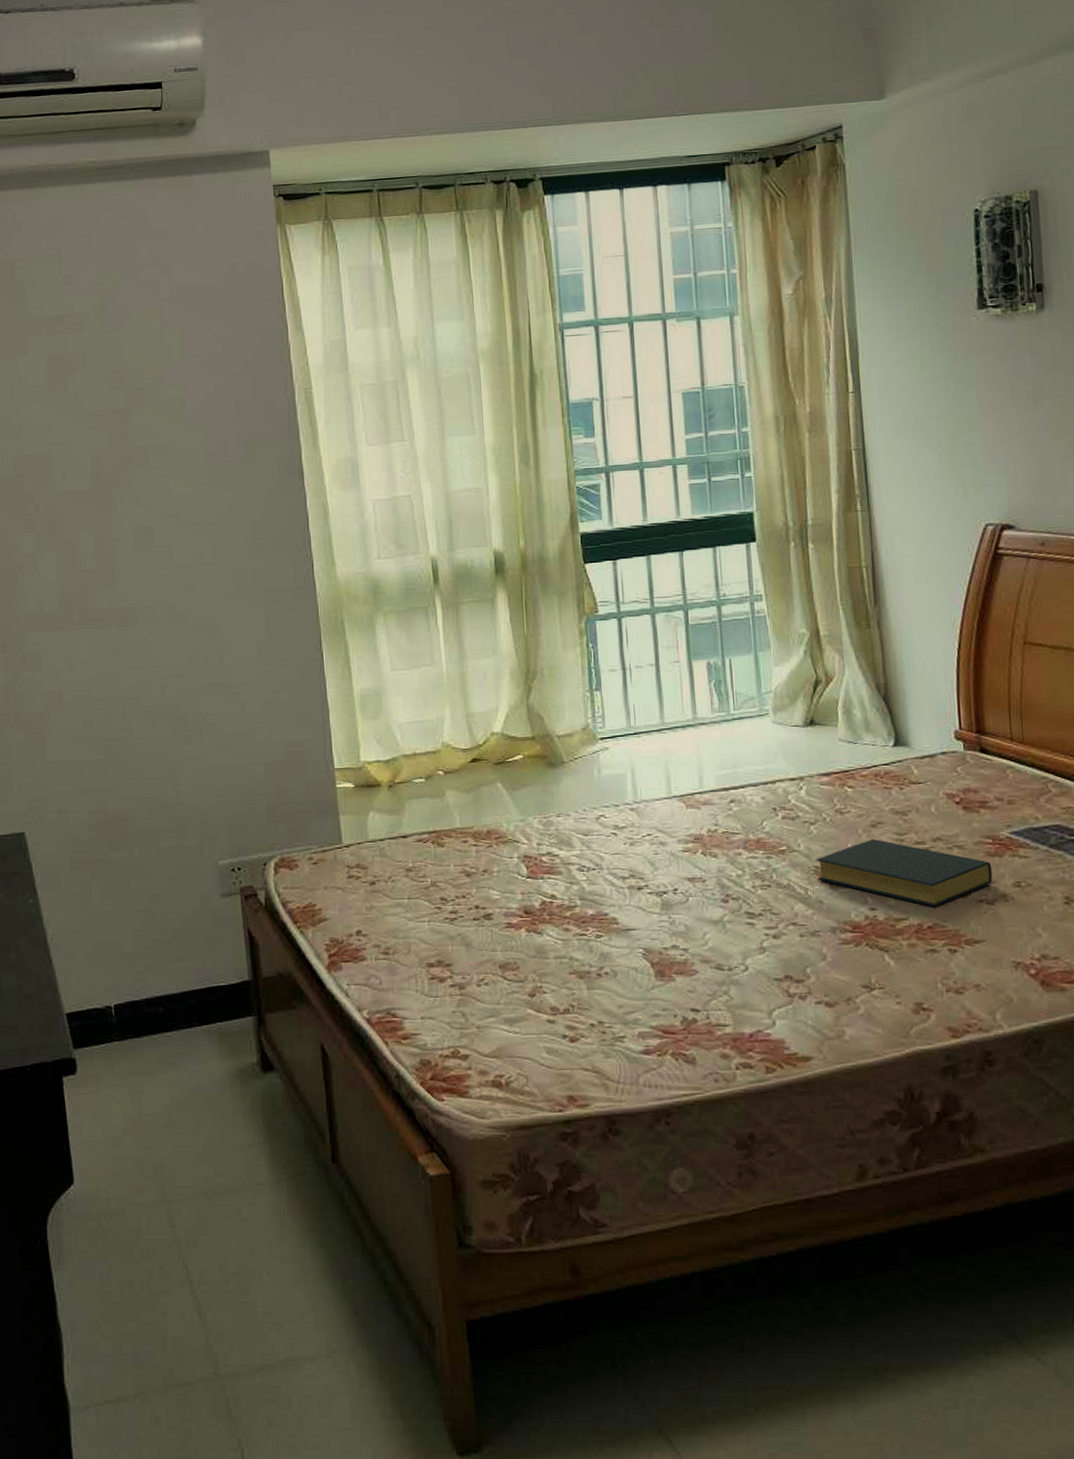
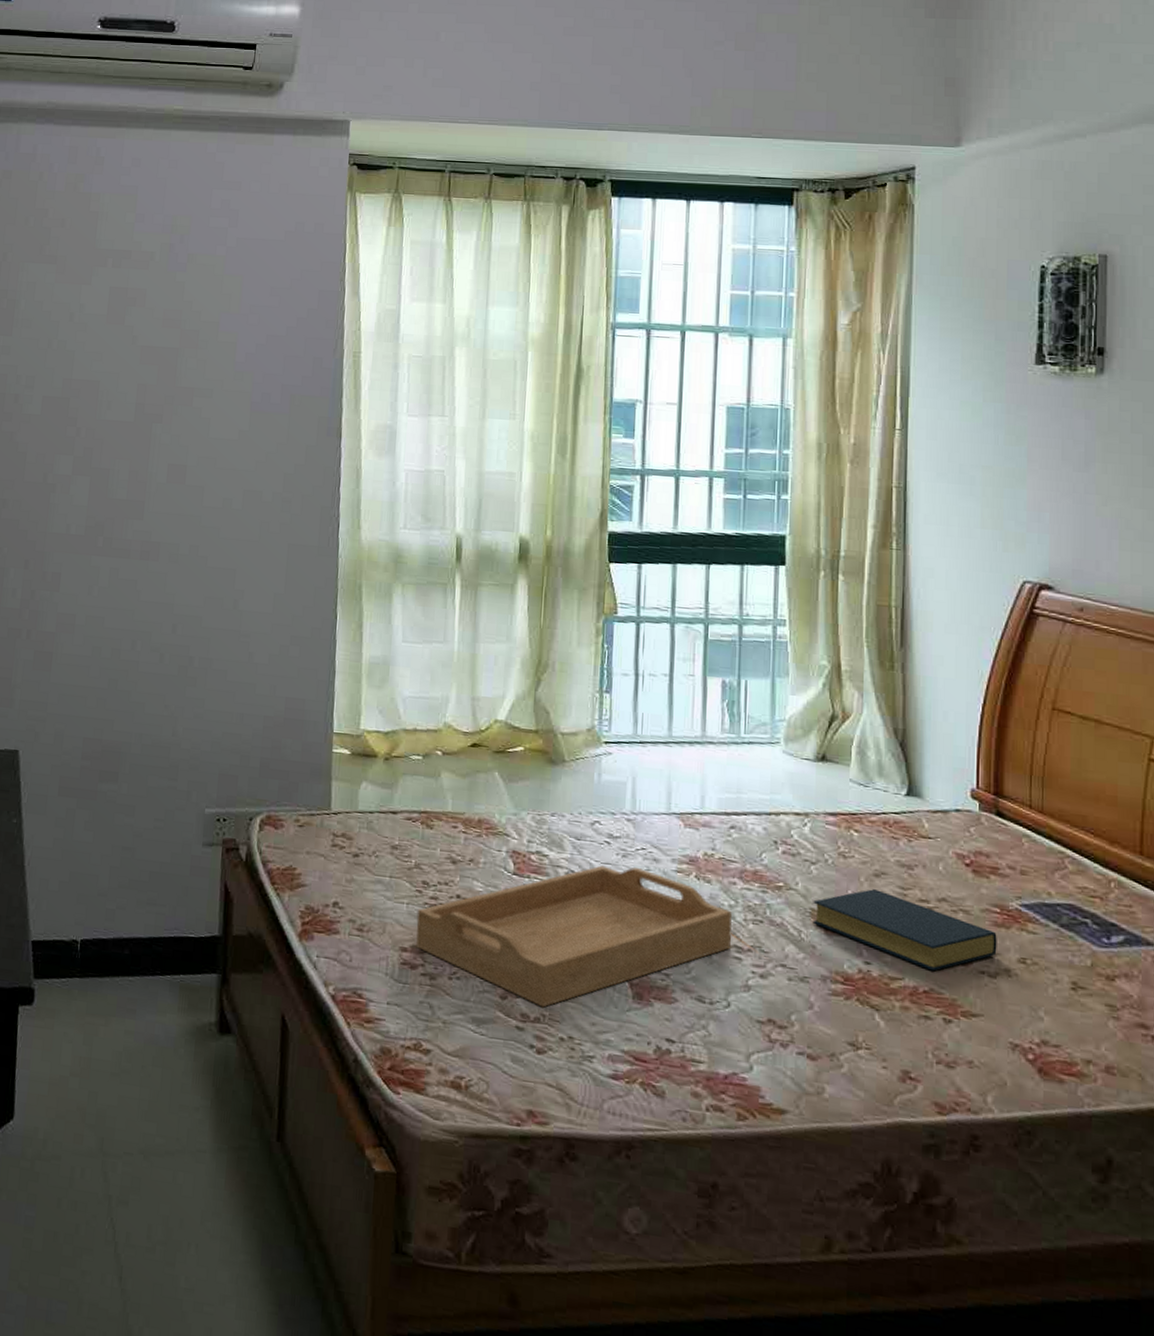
serving tray: none [439,854,744,999] -> present [416,865,732,1008]

